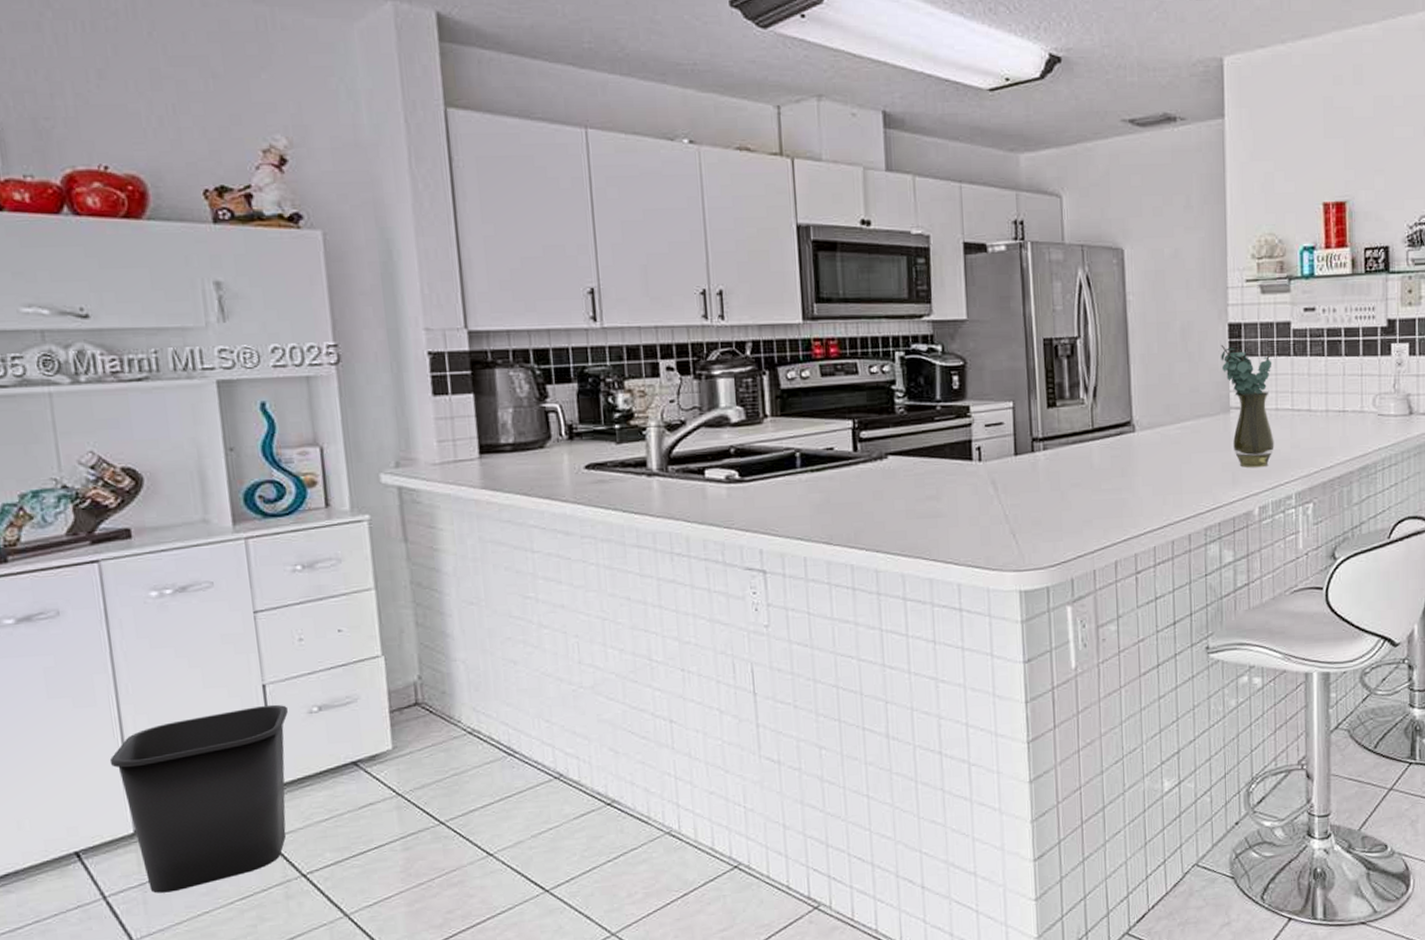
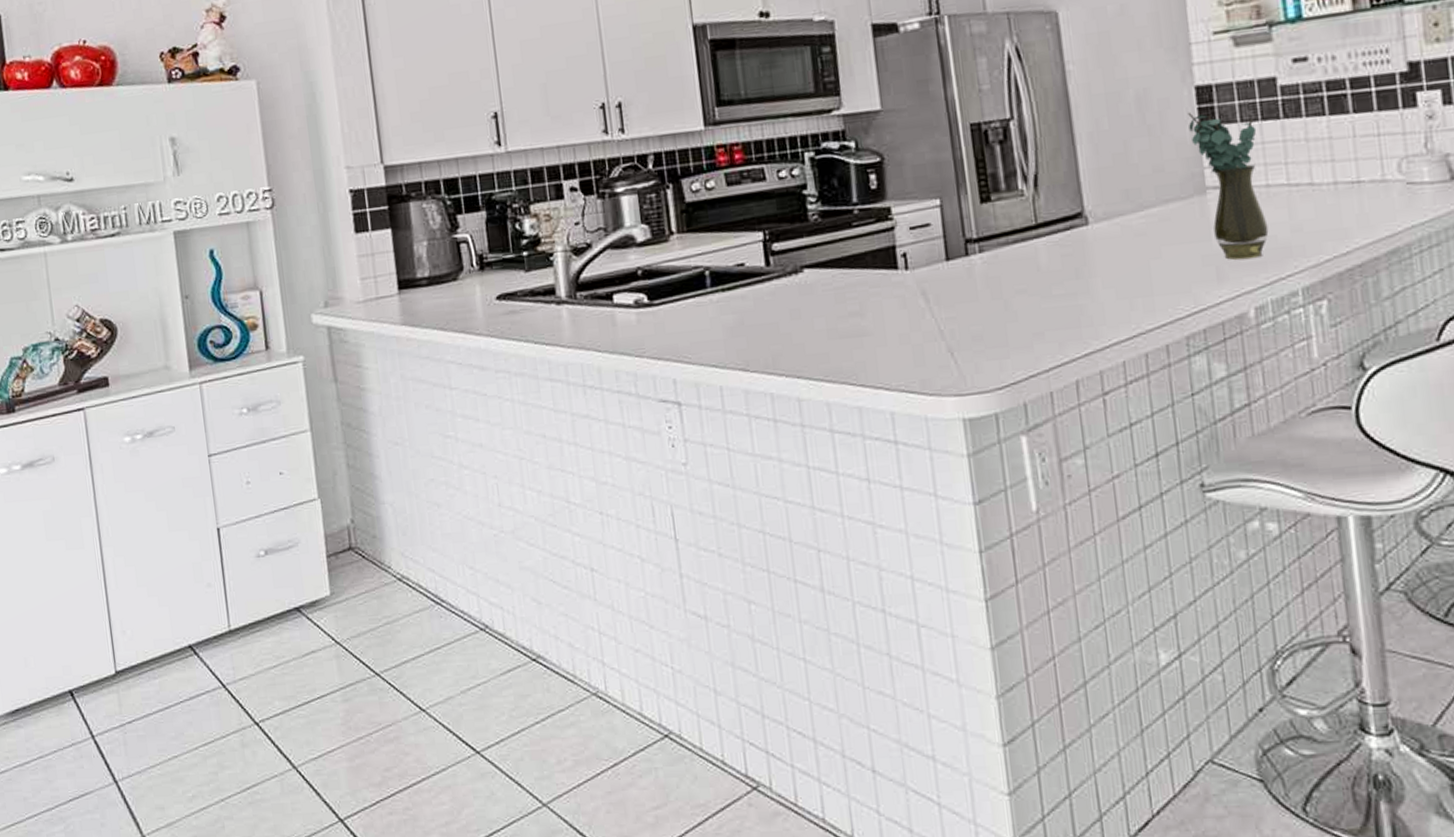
waste bin: present [109,704,288,893] -> none [95,548,241,735]

